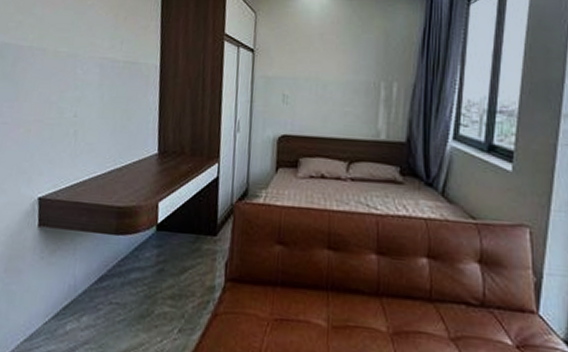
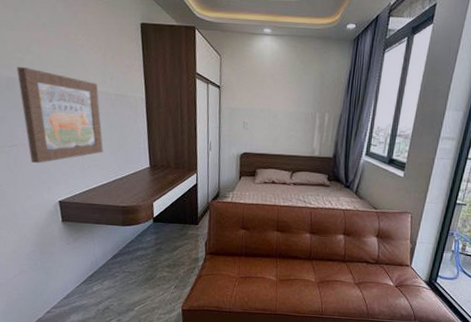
wall art: none [12,31,104,148] -> present [17,67,103,164]

